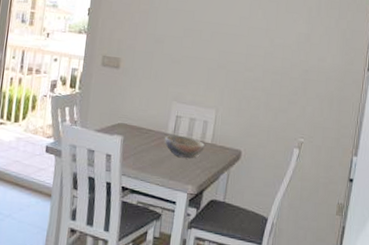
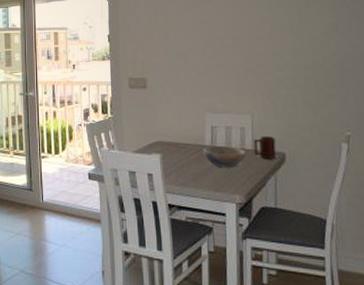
mug: none [212,131,235,155] -> present [253,135,277,159]

